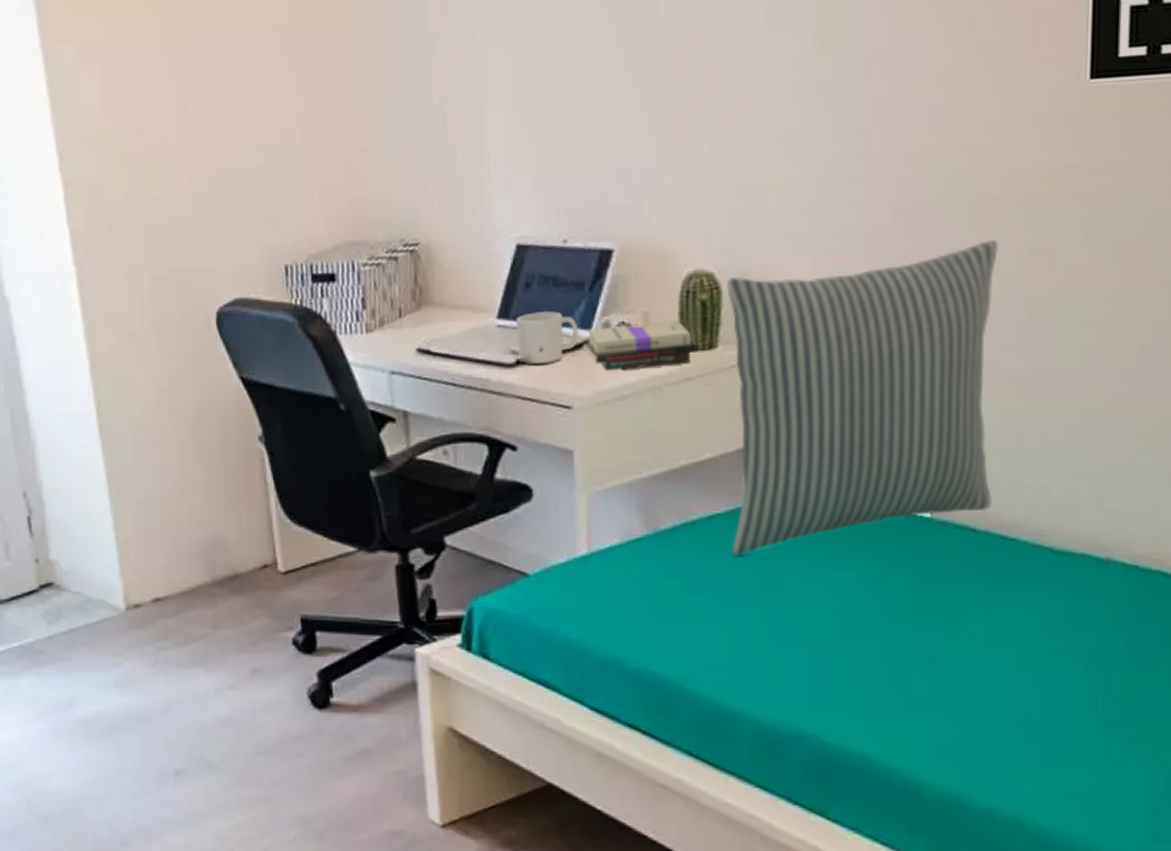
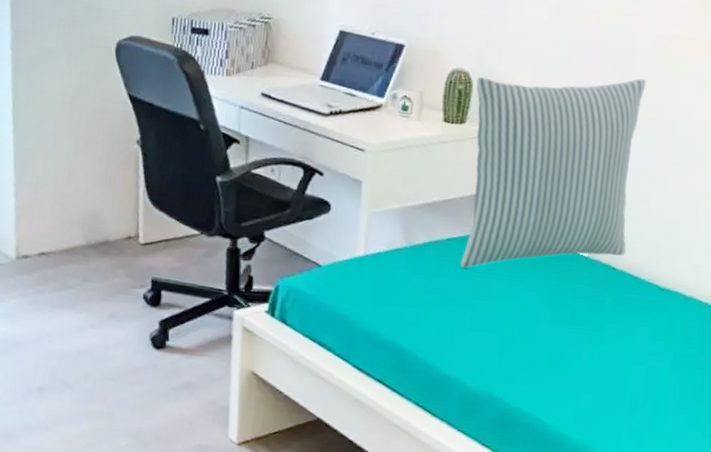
mug: present [515,310,579,365] -> none [332,79,376,118]
books: present [583,320,696,372] -> none [377,97,452,131]

